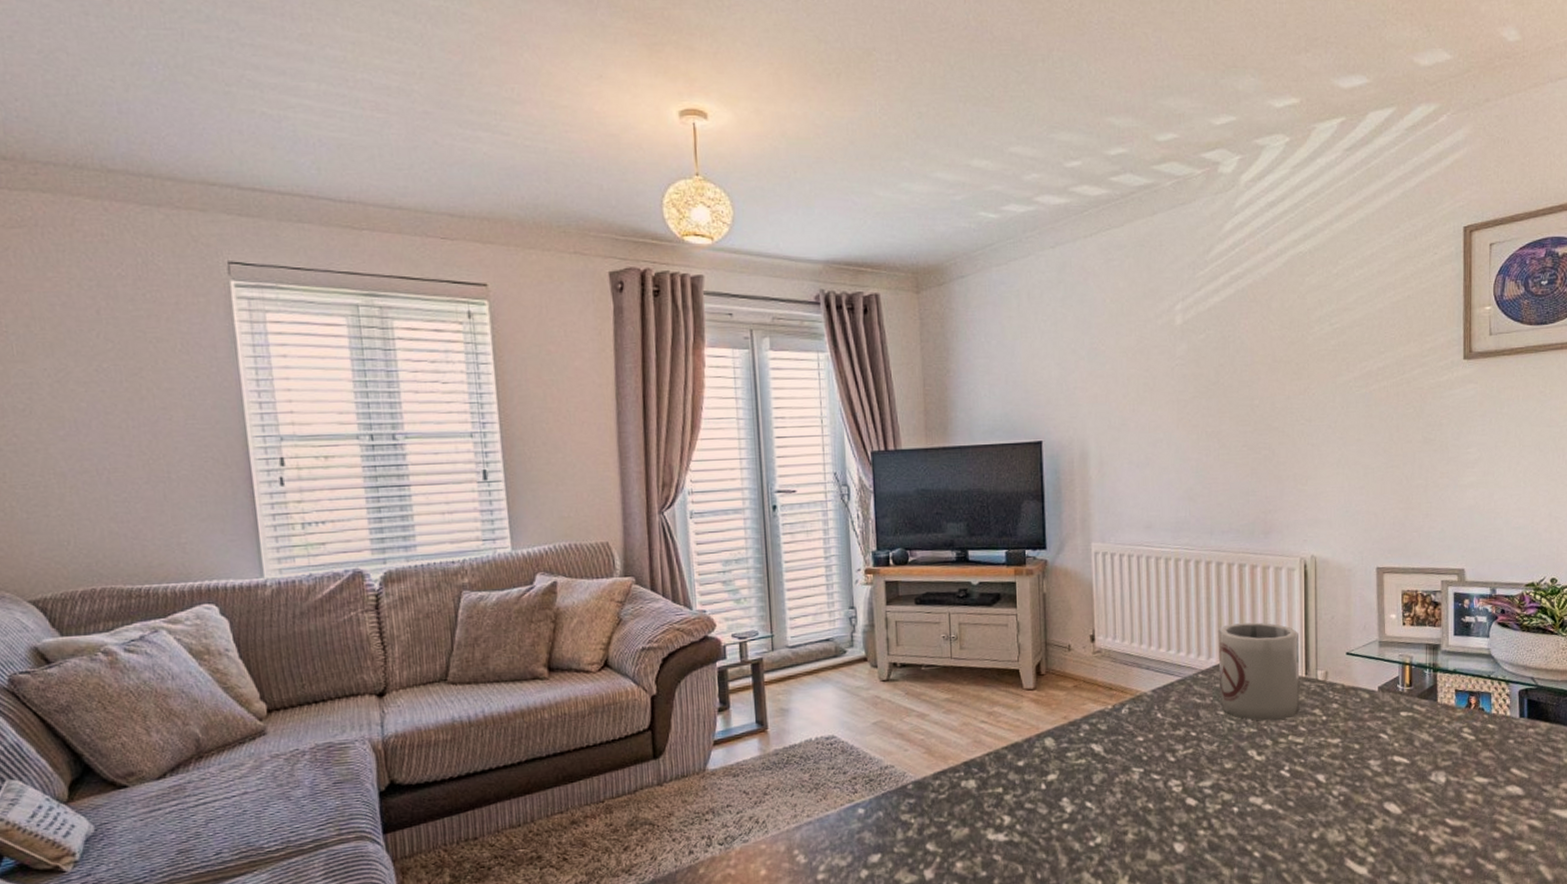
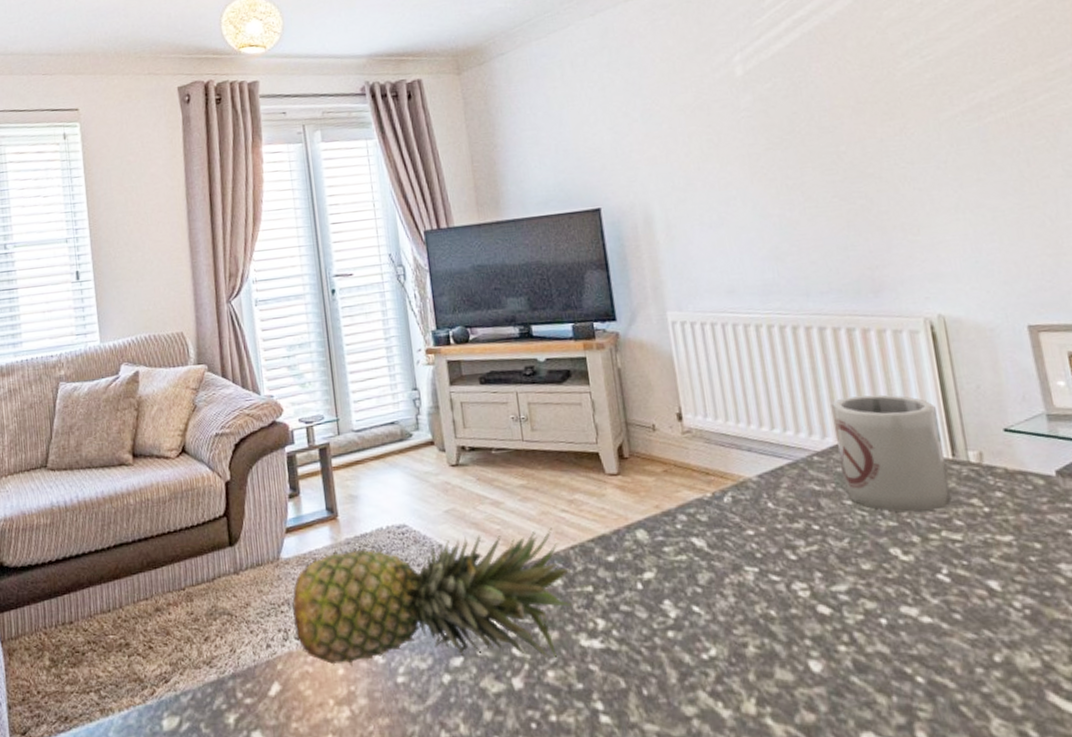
fruit: none [717,737,984,868] -> present [292,527,572,667]

